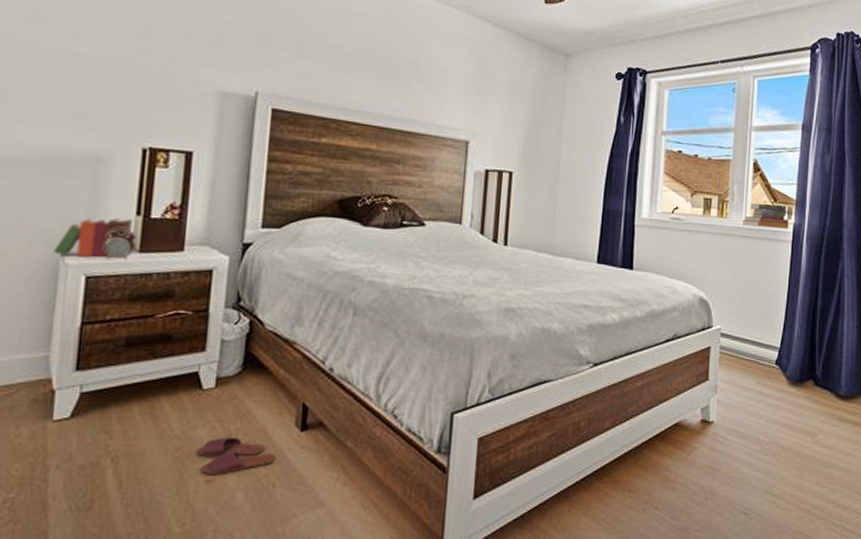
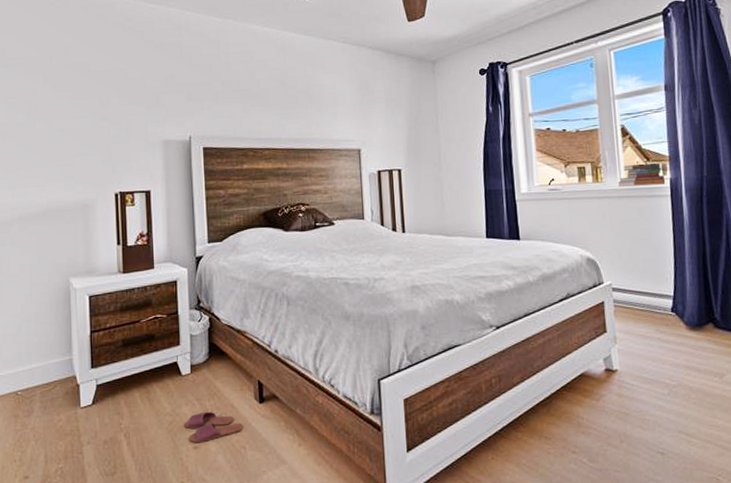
books: present [54,218,133,259] -> none [65,249,116,283]
alarm clock: present [103,226,136,260] -> none [98,255,120,282]

